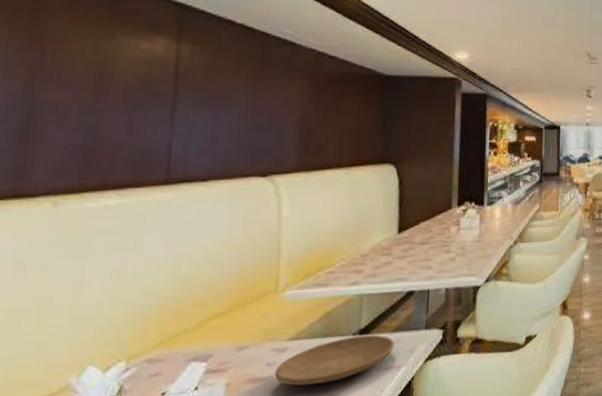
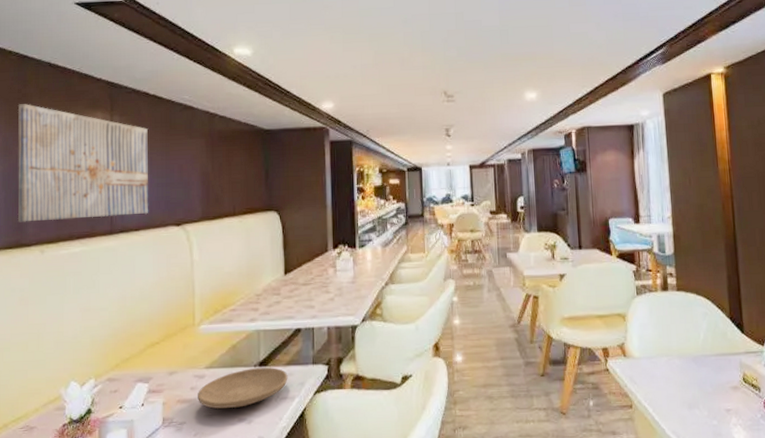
wall art: none [17,16,230,166] -> present [17,104,149,222]

